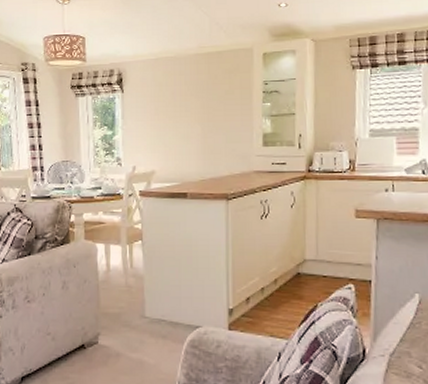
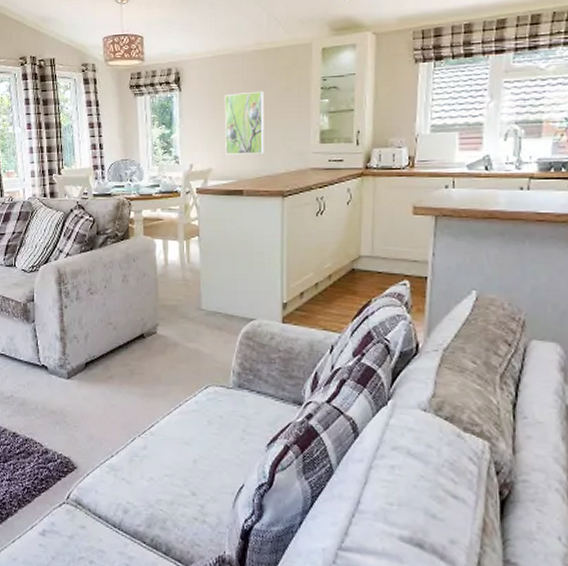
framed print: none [167,93,208,157] -> present [224,90,264,155]

